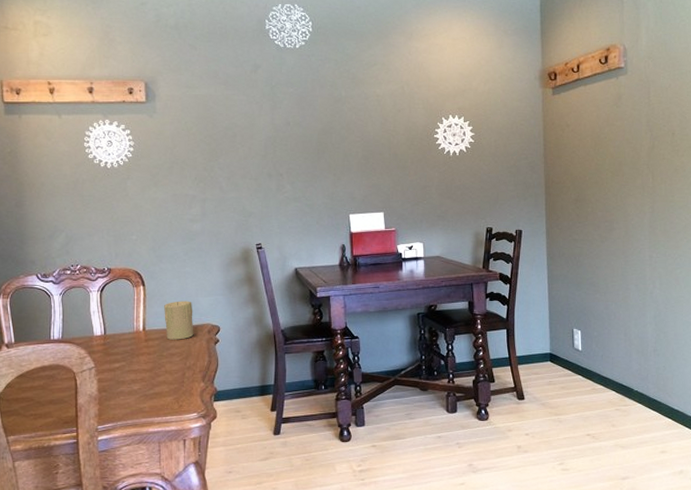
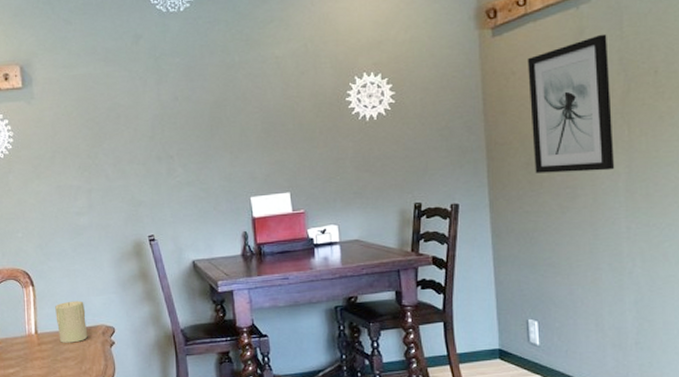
wall art: none [578,100,642,210] -> present [527,34,615,173]

